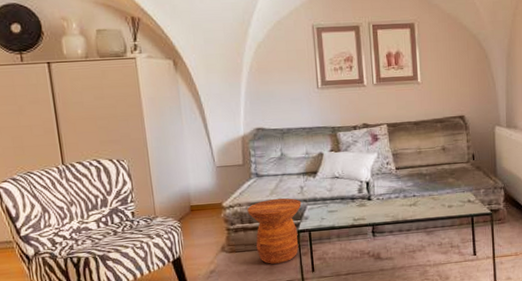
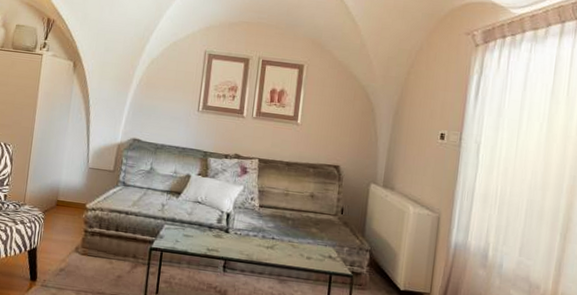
side table: present [247,198,302,264] -> none [107,210,160,278]

